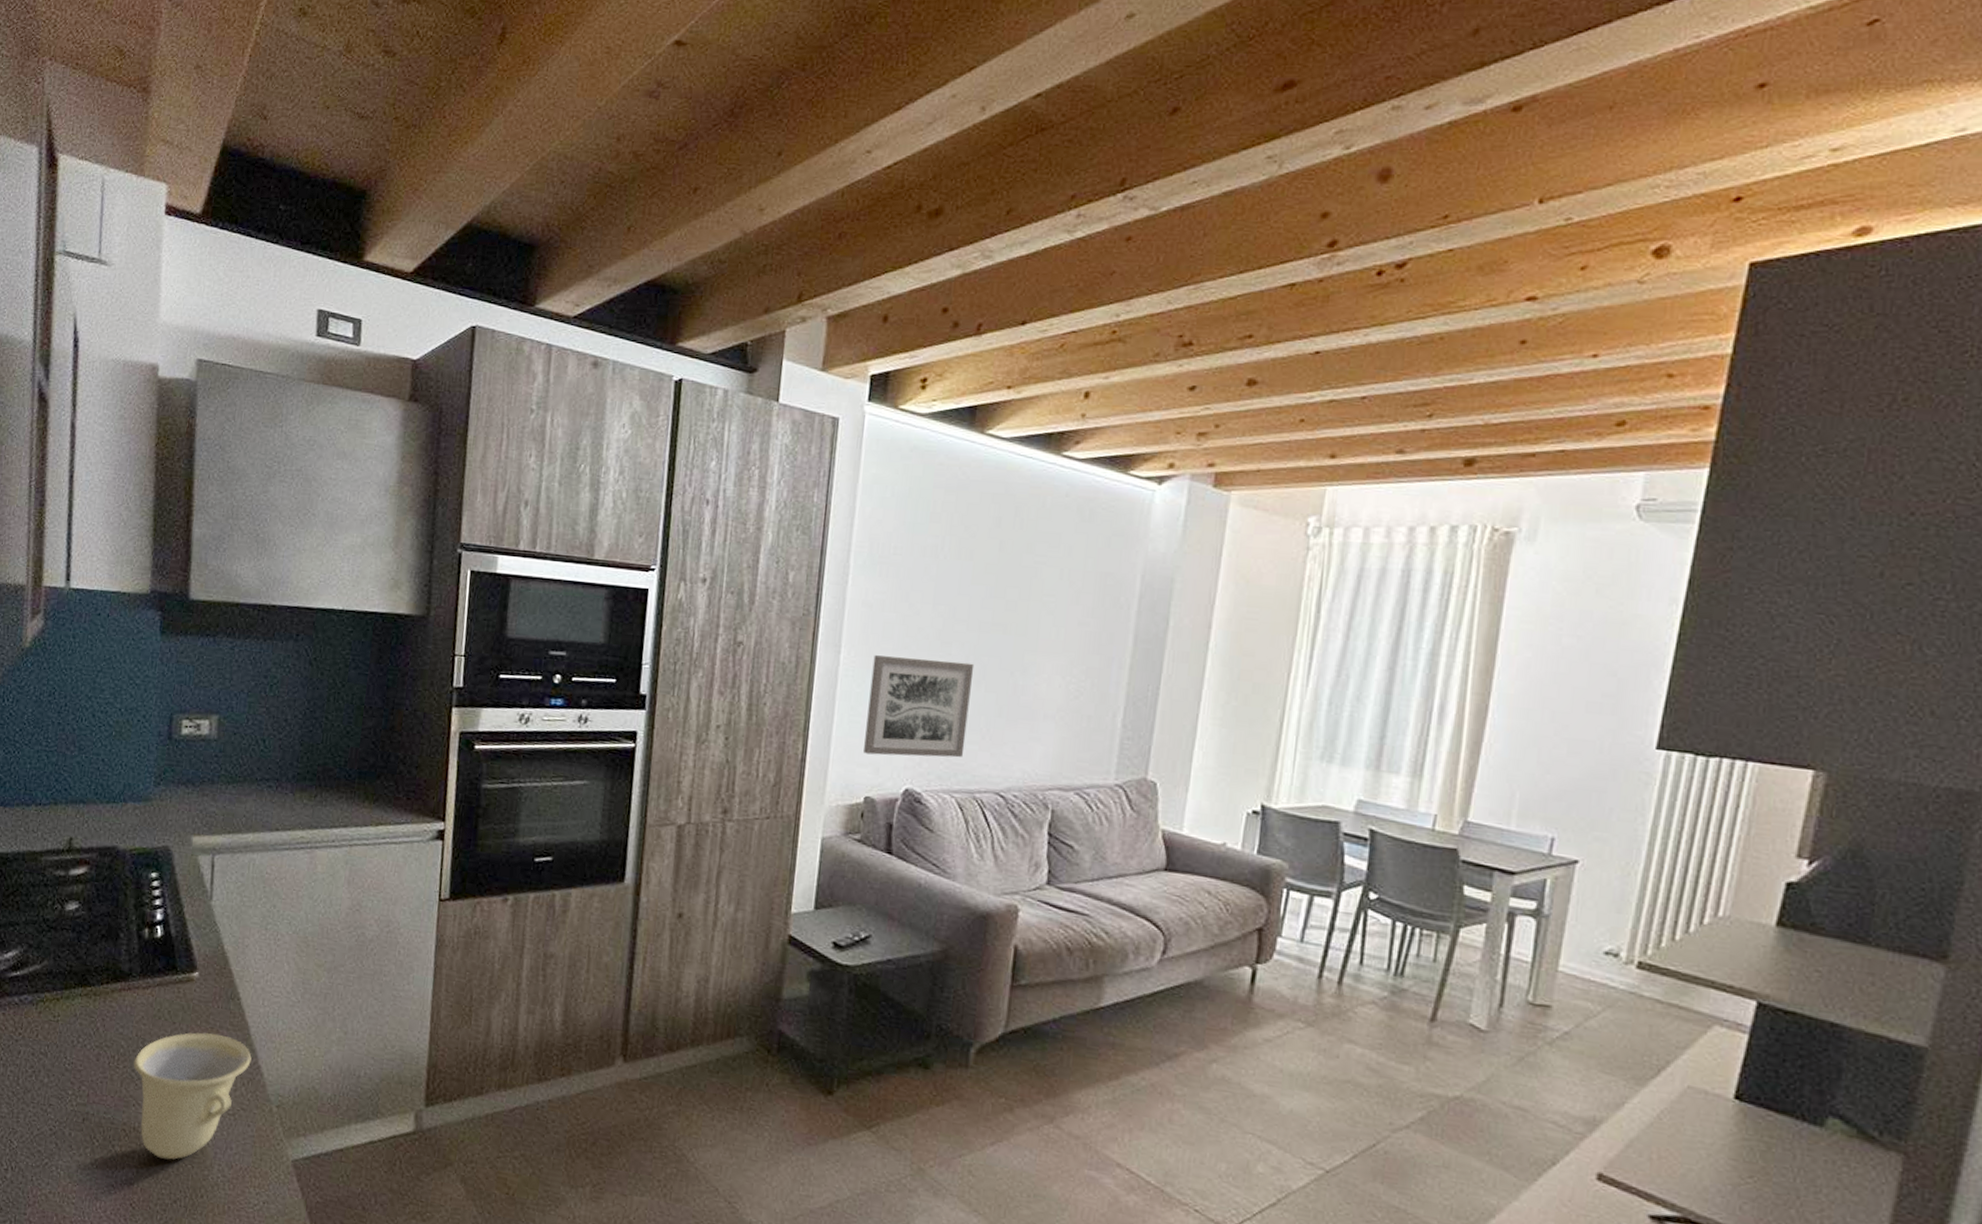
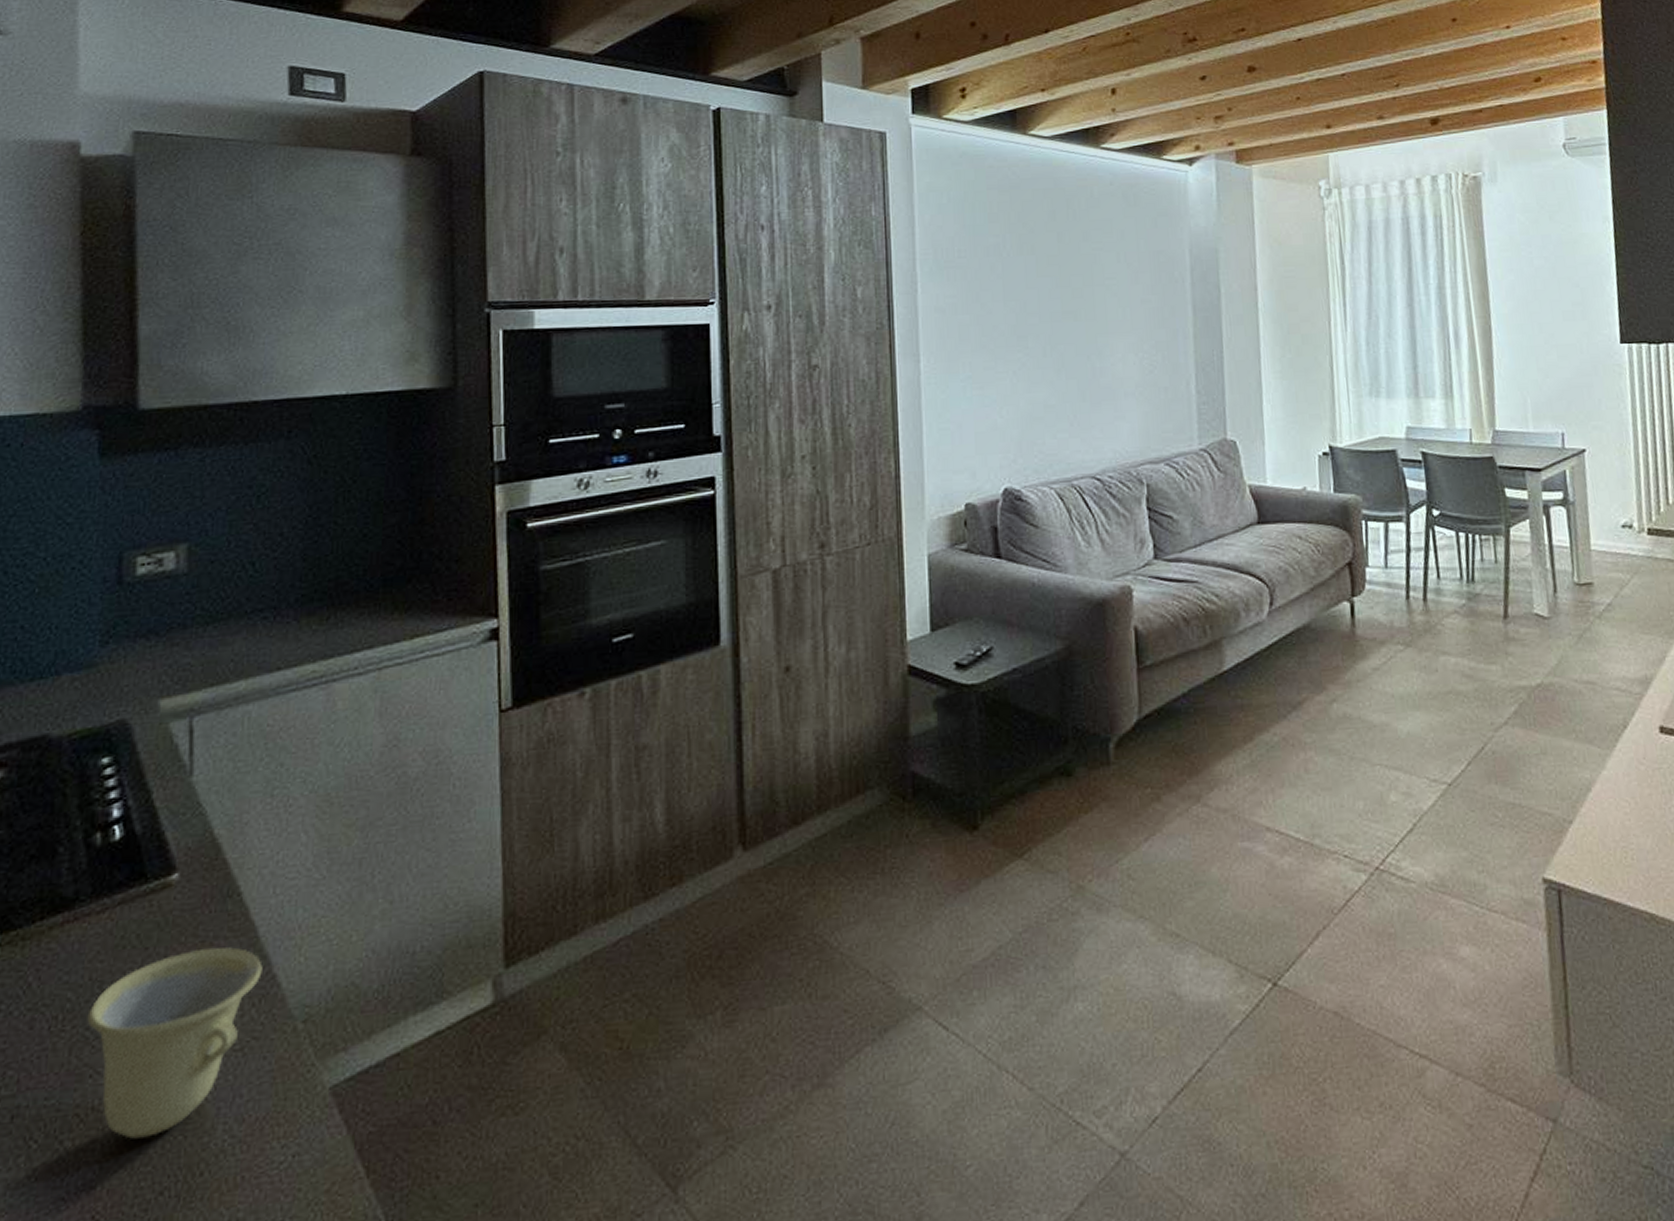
wall art: present [864,655,975,758] -> none [954,353,1056,460]

